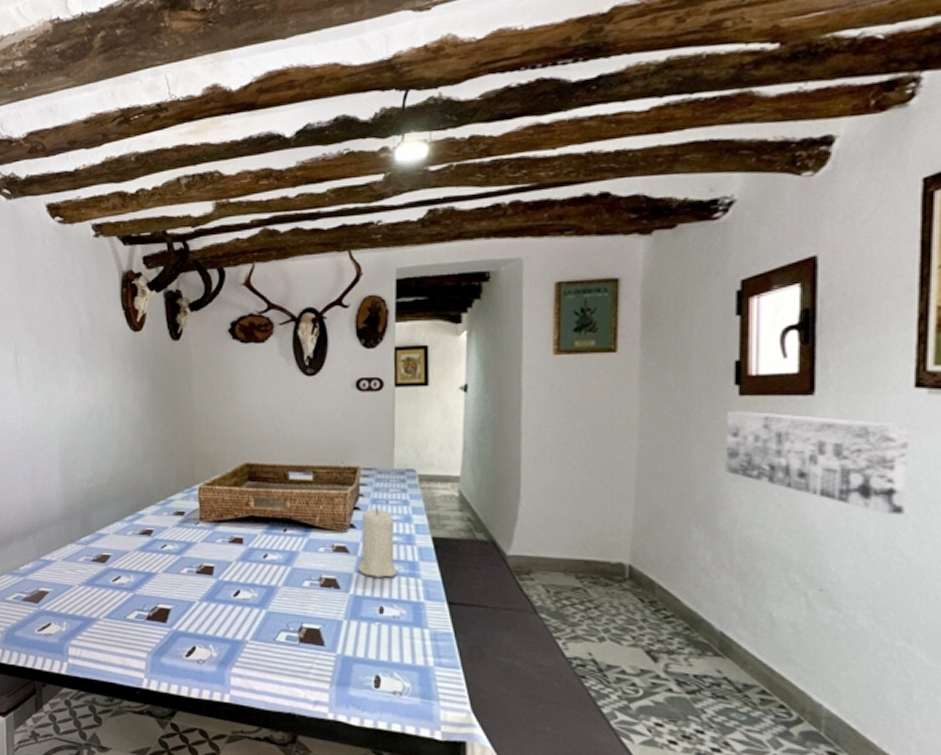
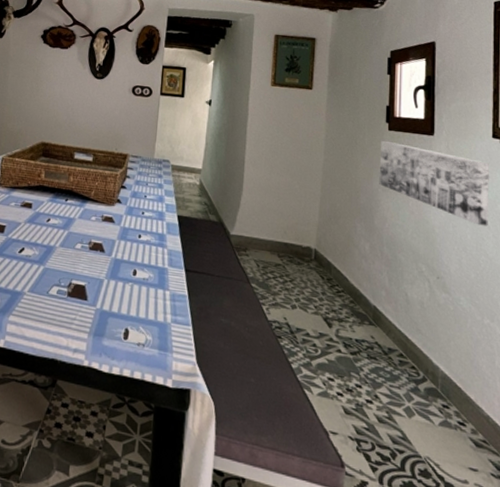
candle: present [358,507,398,578] -> none [120,188,151,246]

